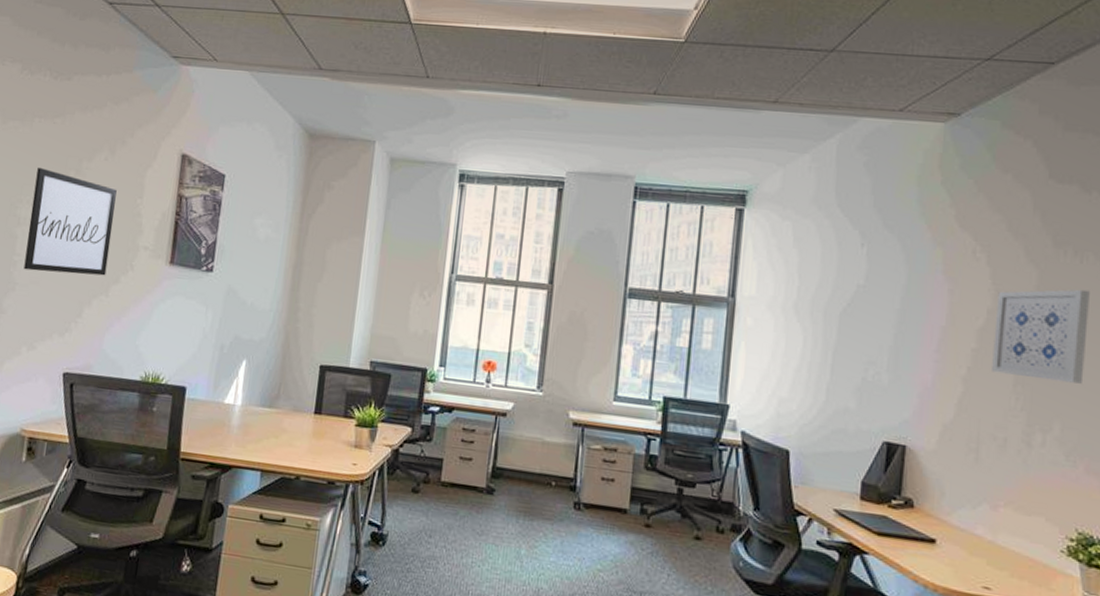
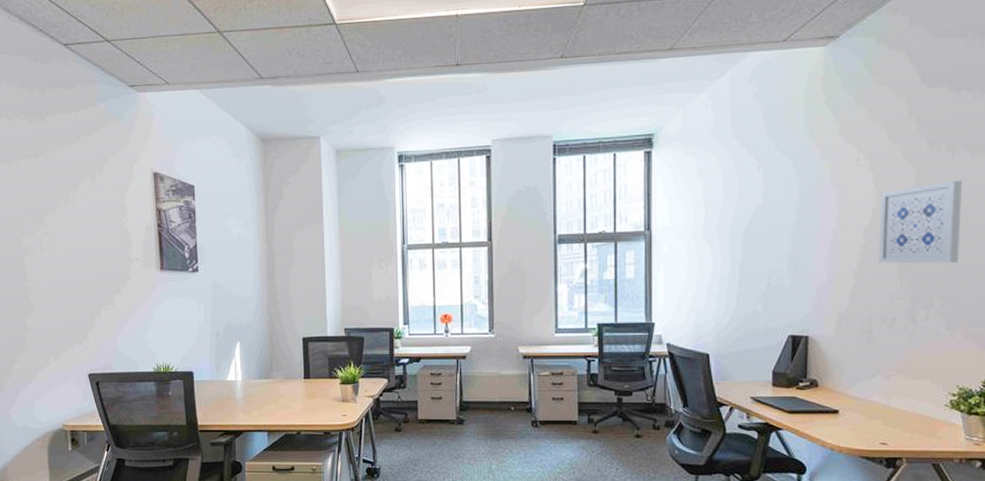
wall art: present [23,168,117,276] -> none [31,202,108,292]

